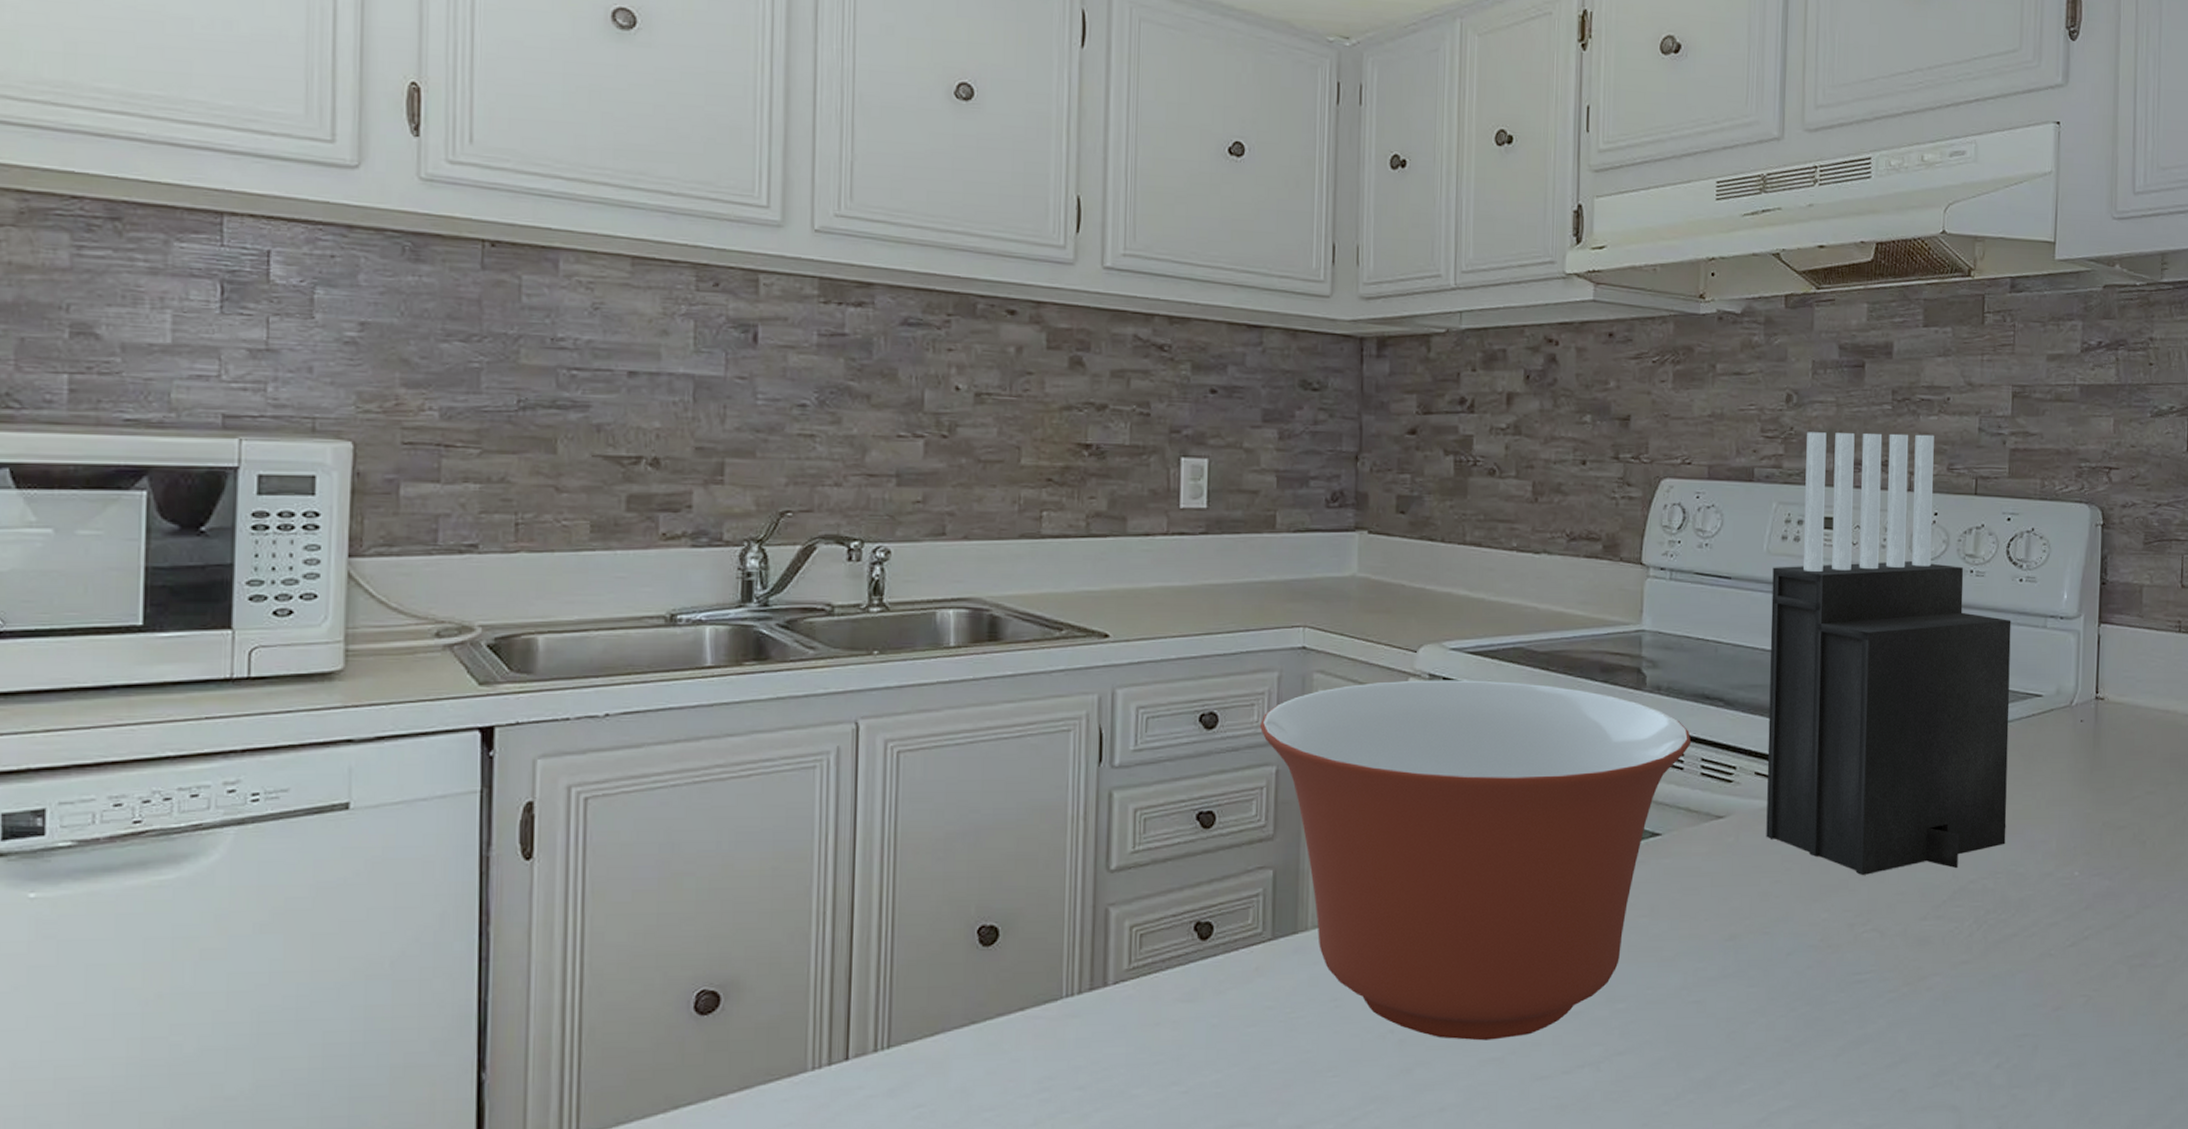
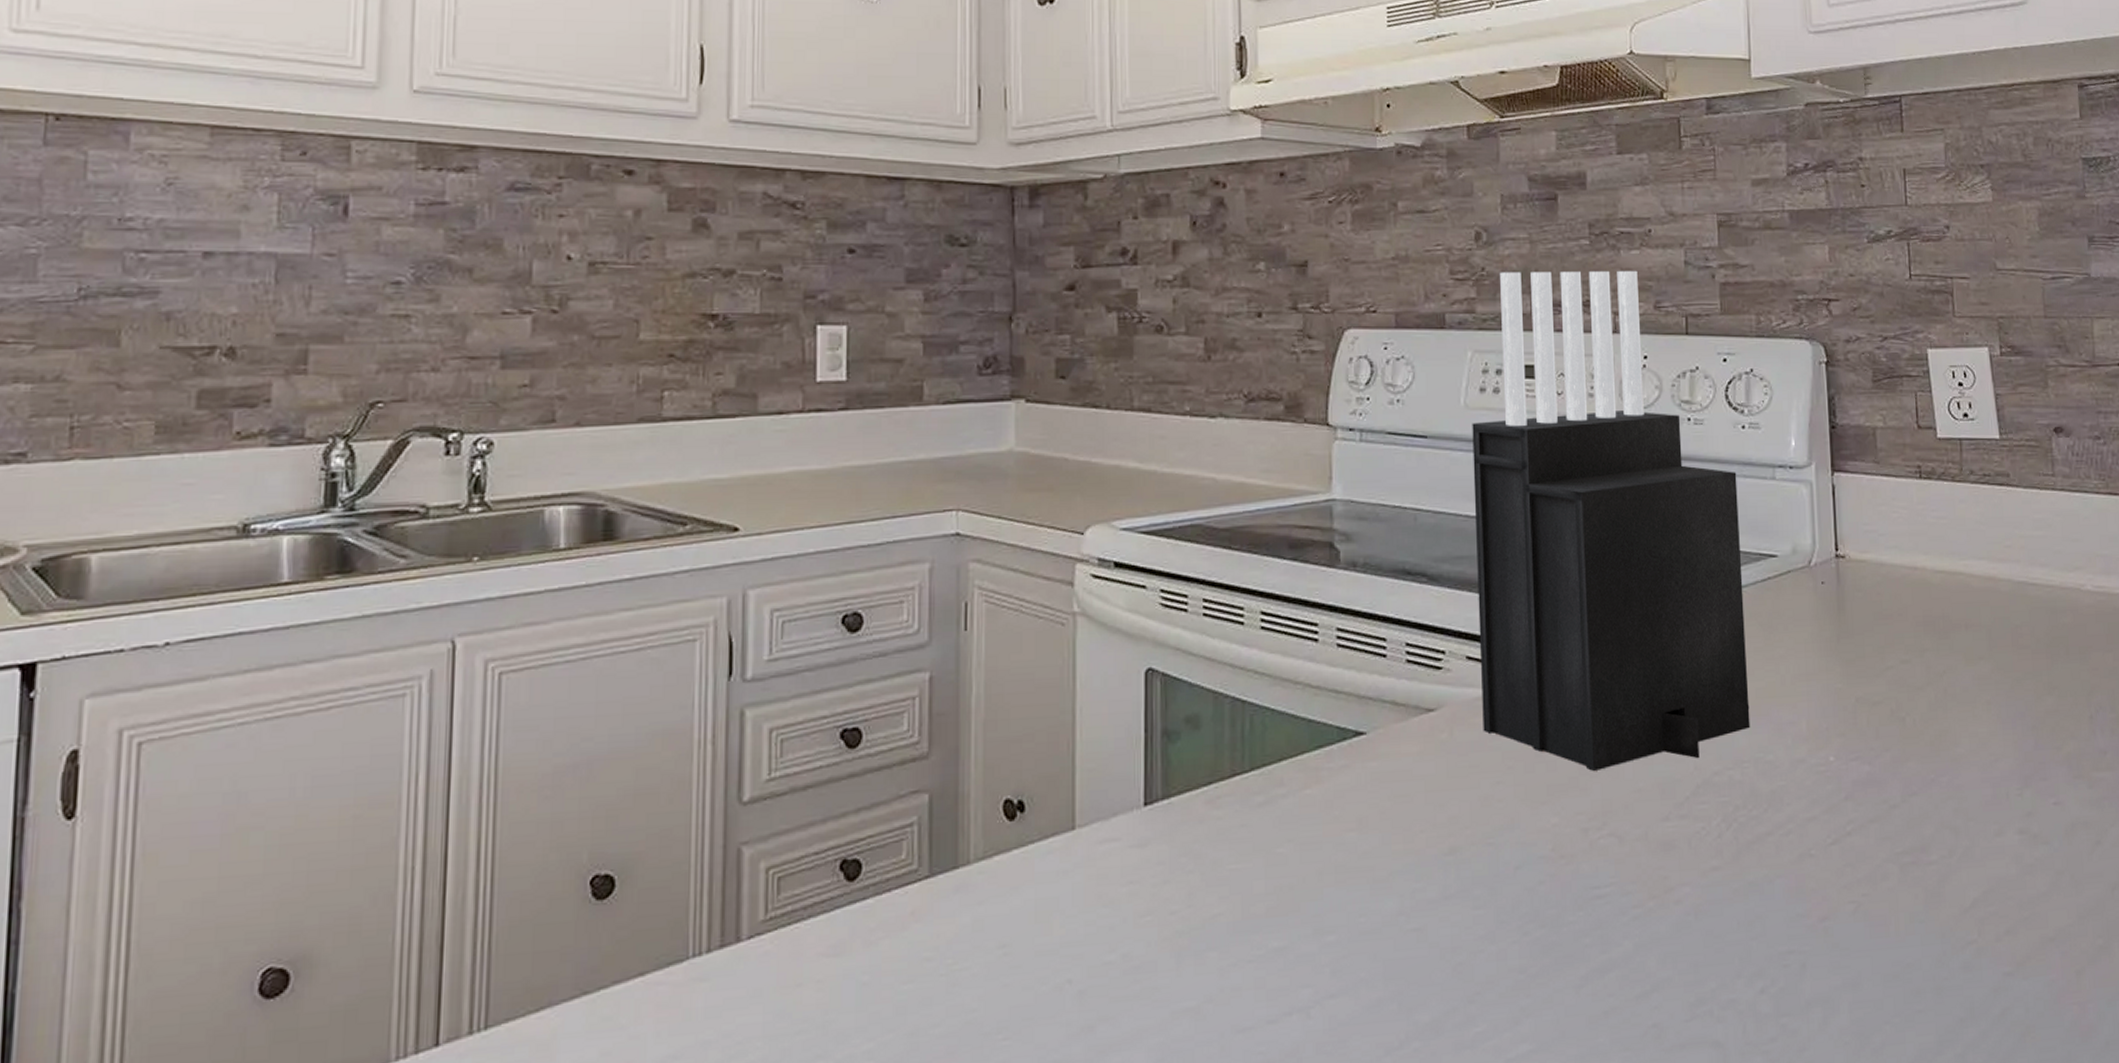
mixing bowl: present [1259,680,1692,1041] -> none [909,563,1394,988]

